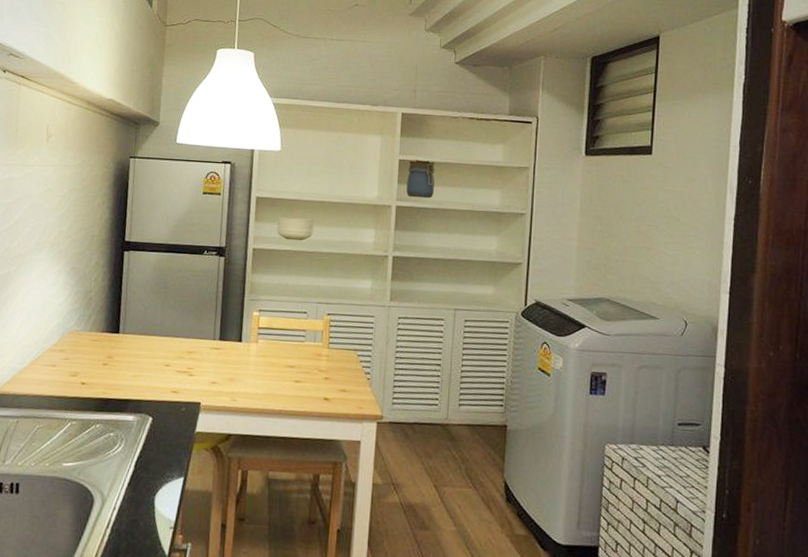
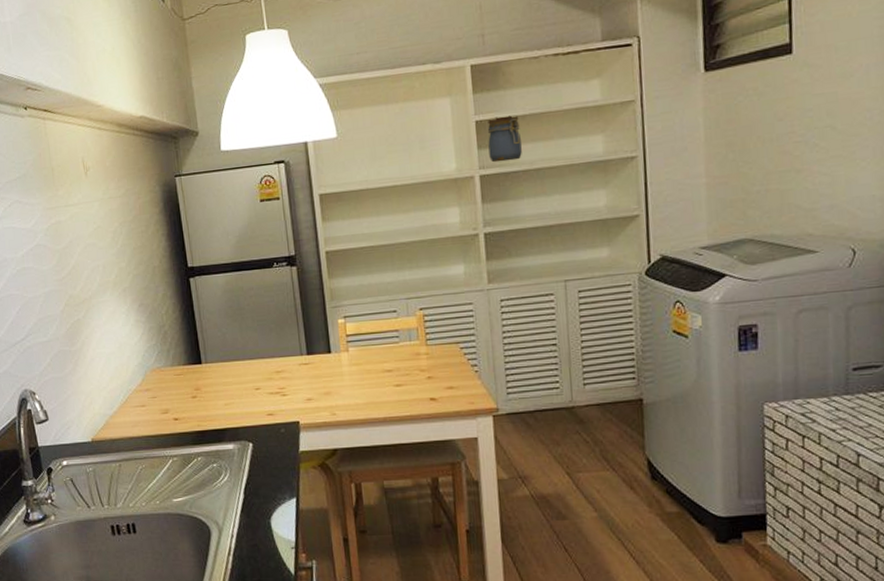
bowl: present [276,216,315,241] -> none [347,207,390,236]

